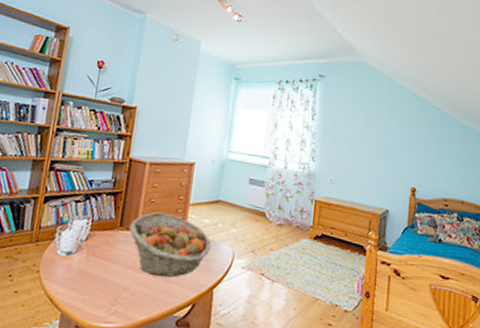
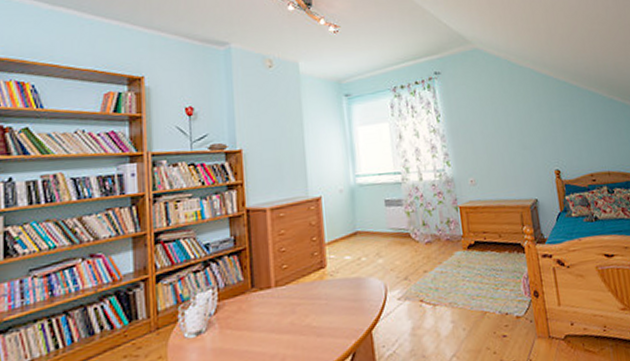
fruit basket: present [129,212,212,277] -> none [263,259,359,334]

